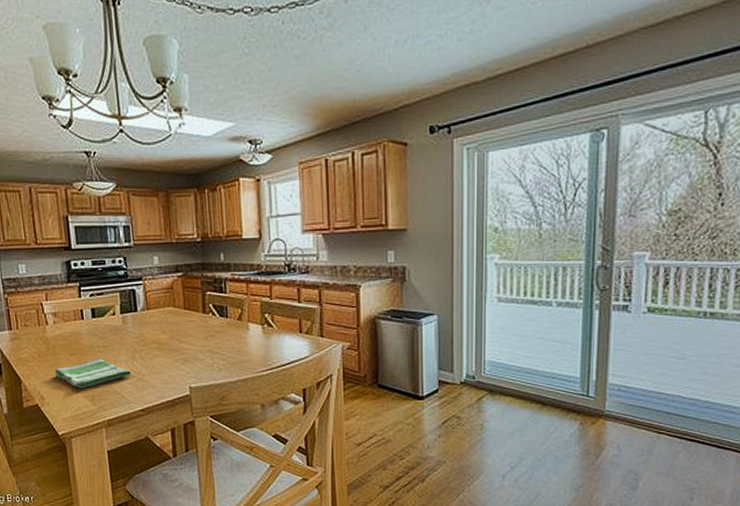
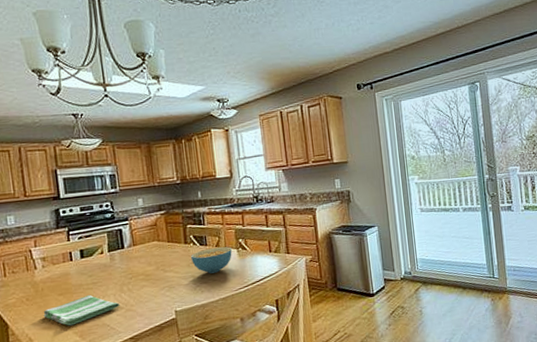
cereal bowl: none [209,320,256,350] -> present [191,247,232,274]

